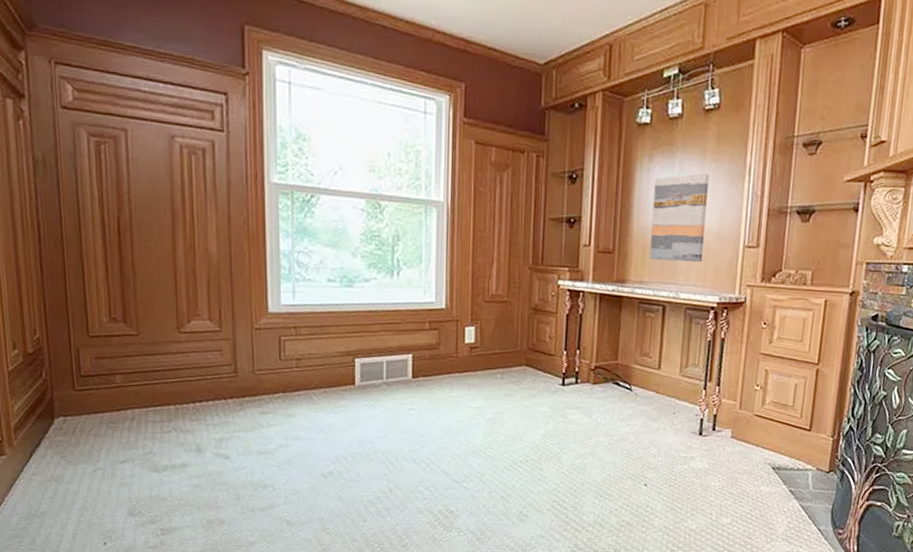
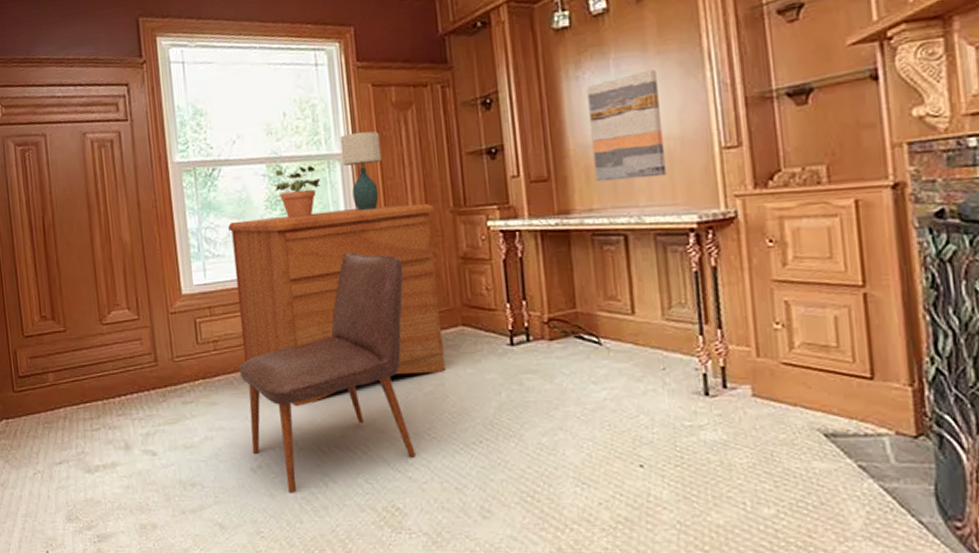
chair: none [318,292,482,497] -> present [237,252,416,493]
filing cabinet: none [322,249,516,424] -> present [228,203,445,407]
potted plant: none [370,206,416,255] -> present [273,165,320,218]
table lamp: none [439,183,476,257] -> present [340,131,382,212]

